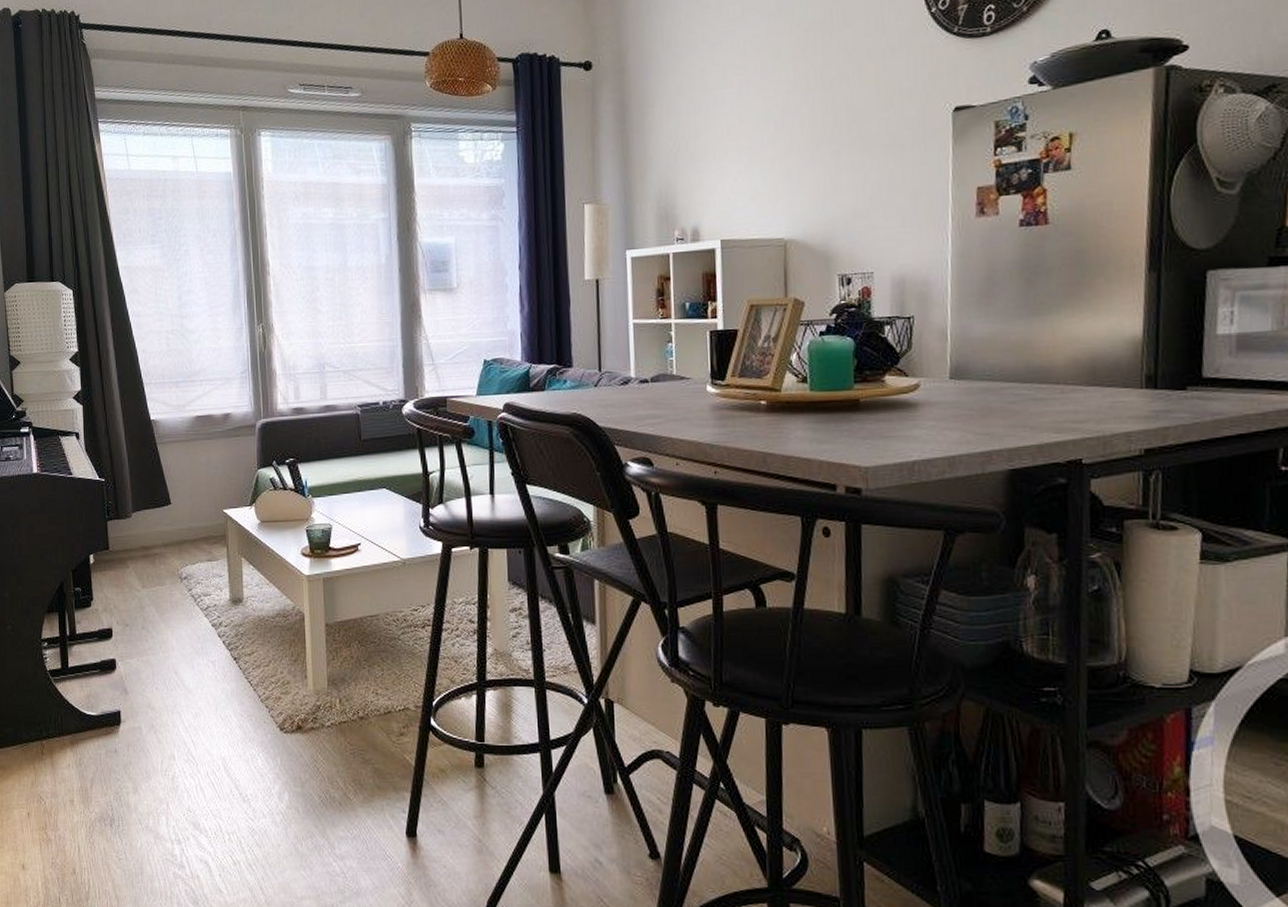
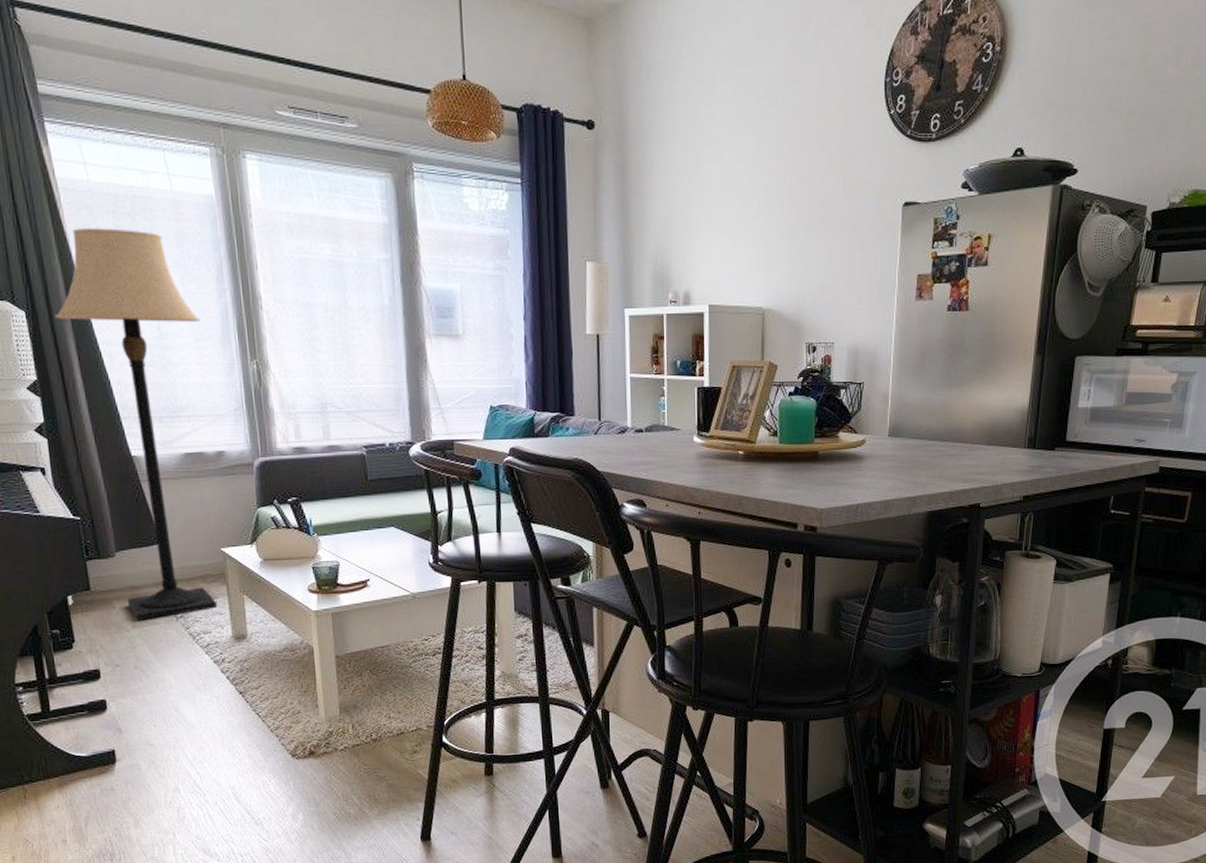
lamp: none [95,210,218,581] -> present [54,228,218,621]

